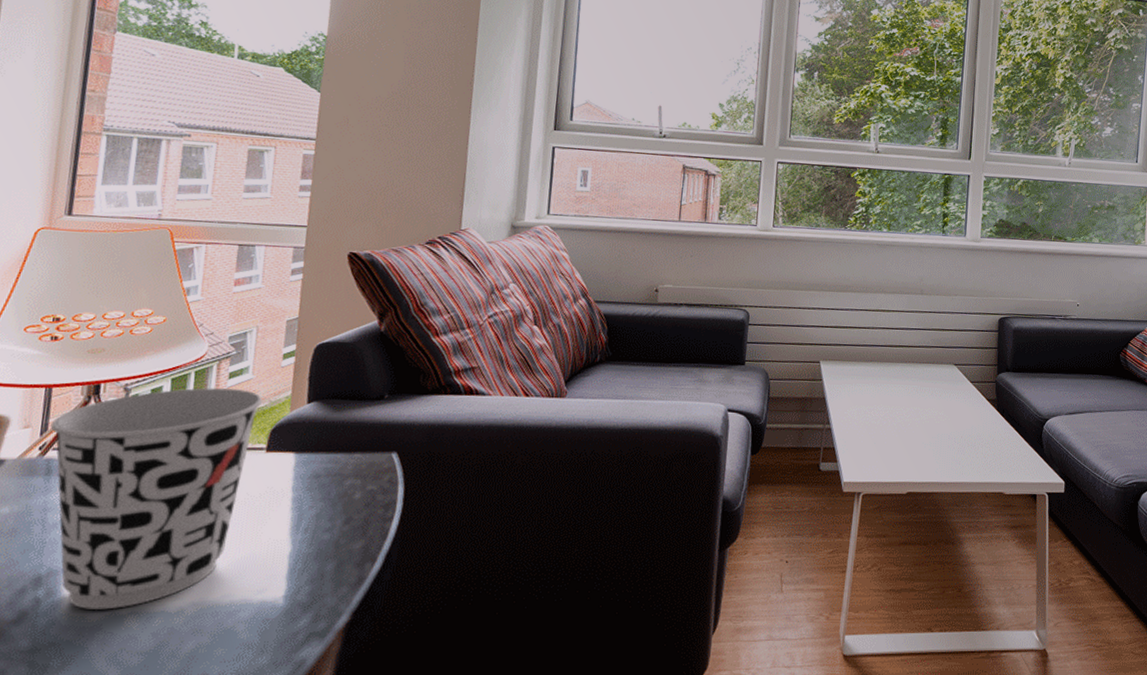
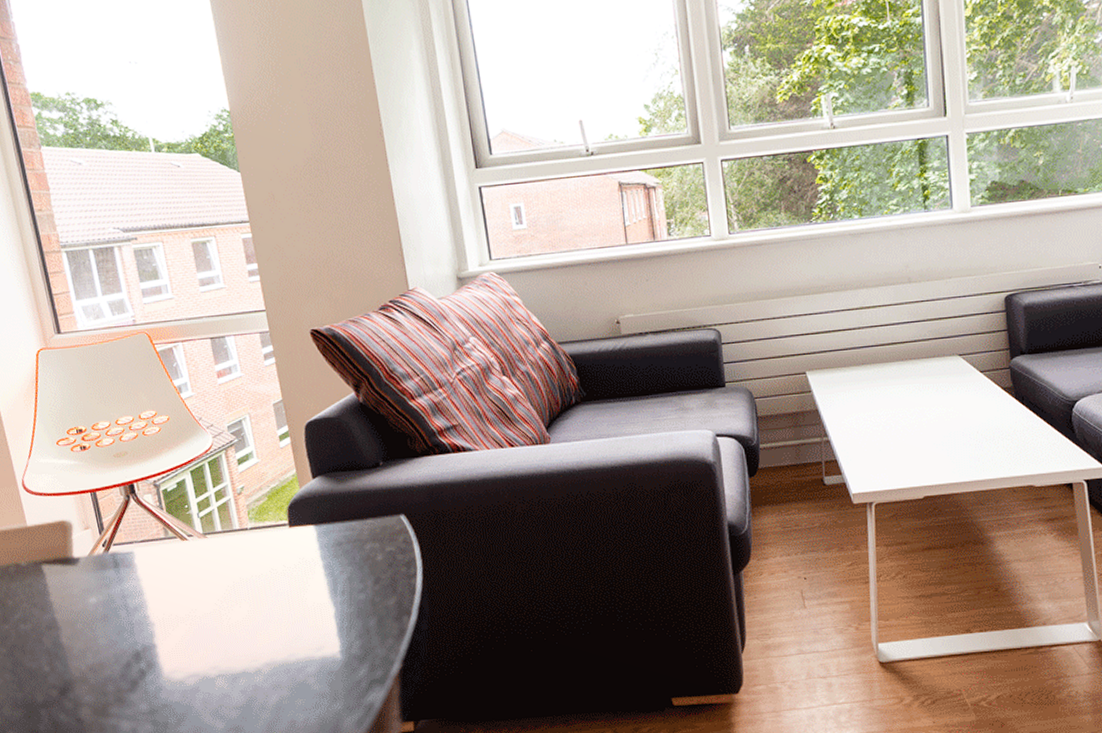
cup: present [50,388,263,610] -> none [104,473,279,676]

